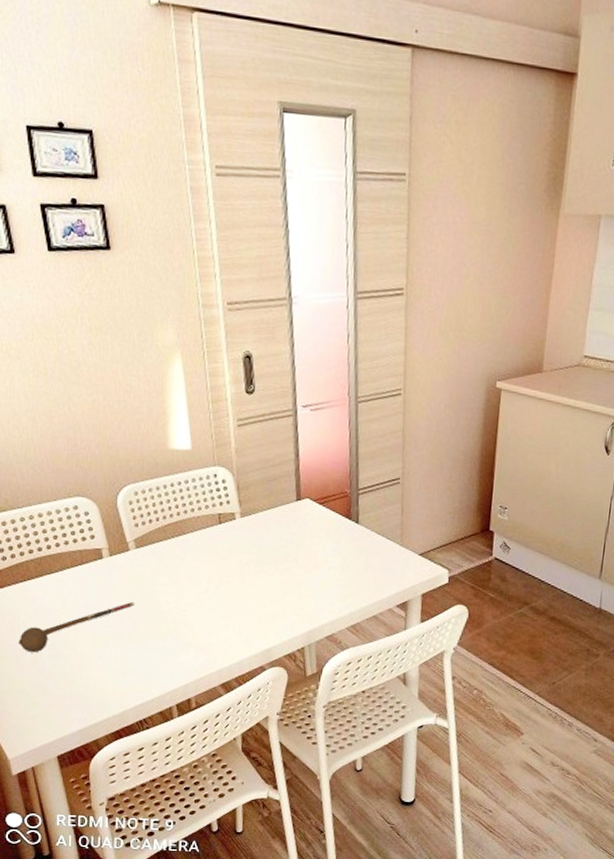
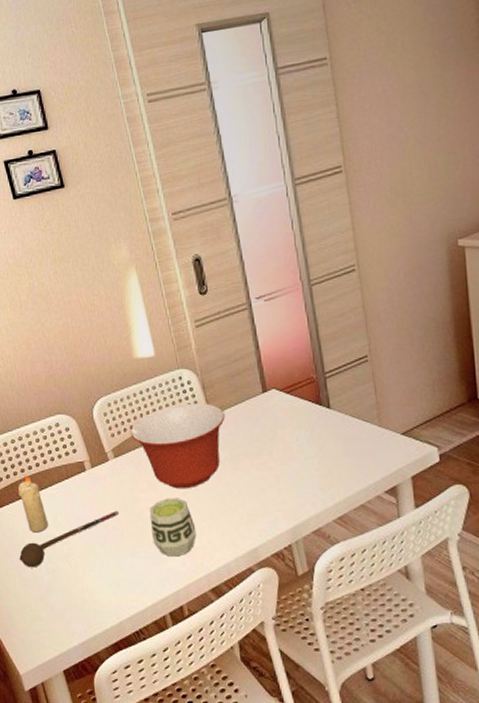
candle: none [24,557,56,618] -> present [18,475,49,533]
mixing bowl: none [156,501,256,587] -> present [130,402,225,489]
cup: none [167,594,213,651] -> present [149,498,197,557]

